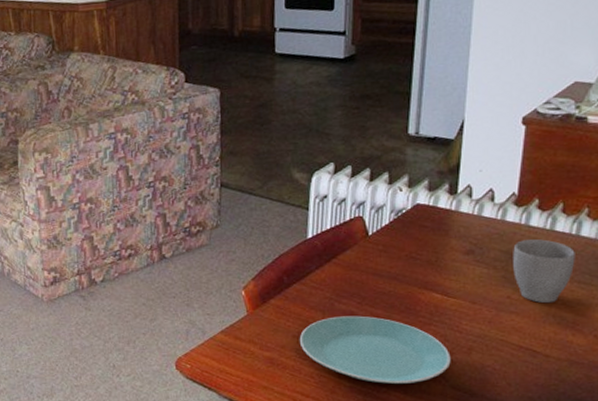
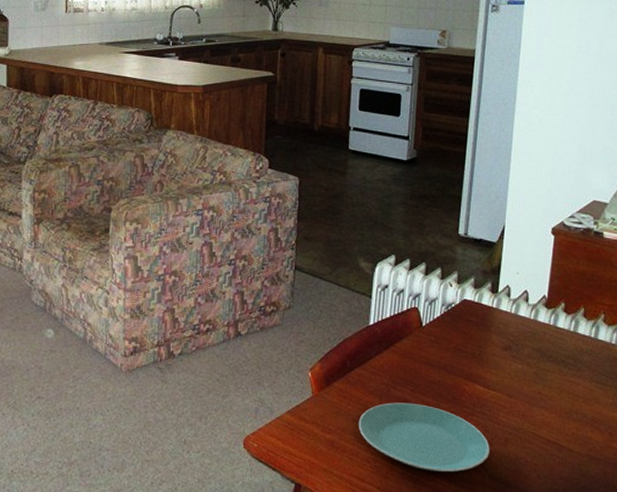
mug: present [513,239,575,303] -> none [543,340,594,400]

